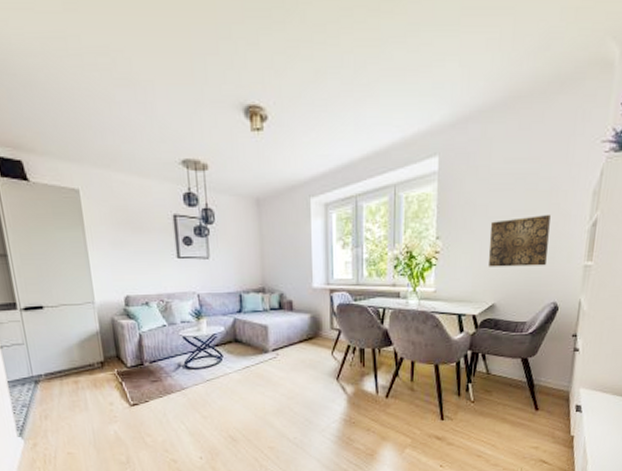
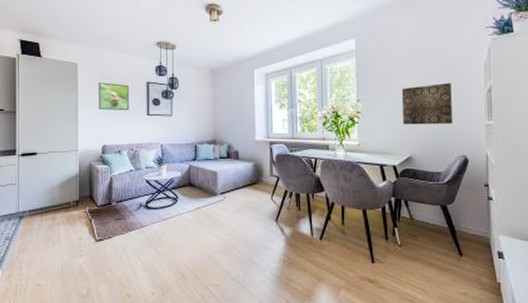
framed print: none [110,215,154,253] -> present [98,82,129,111]

